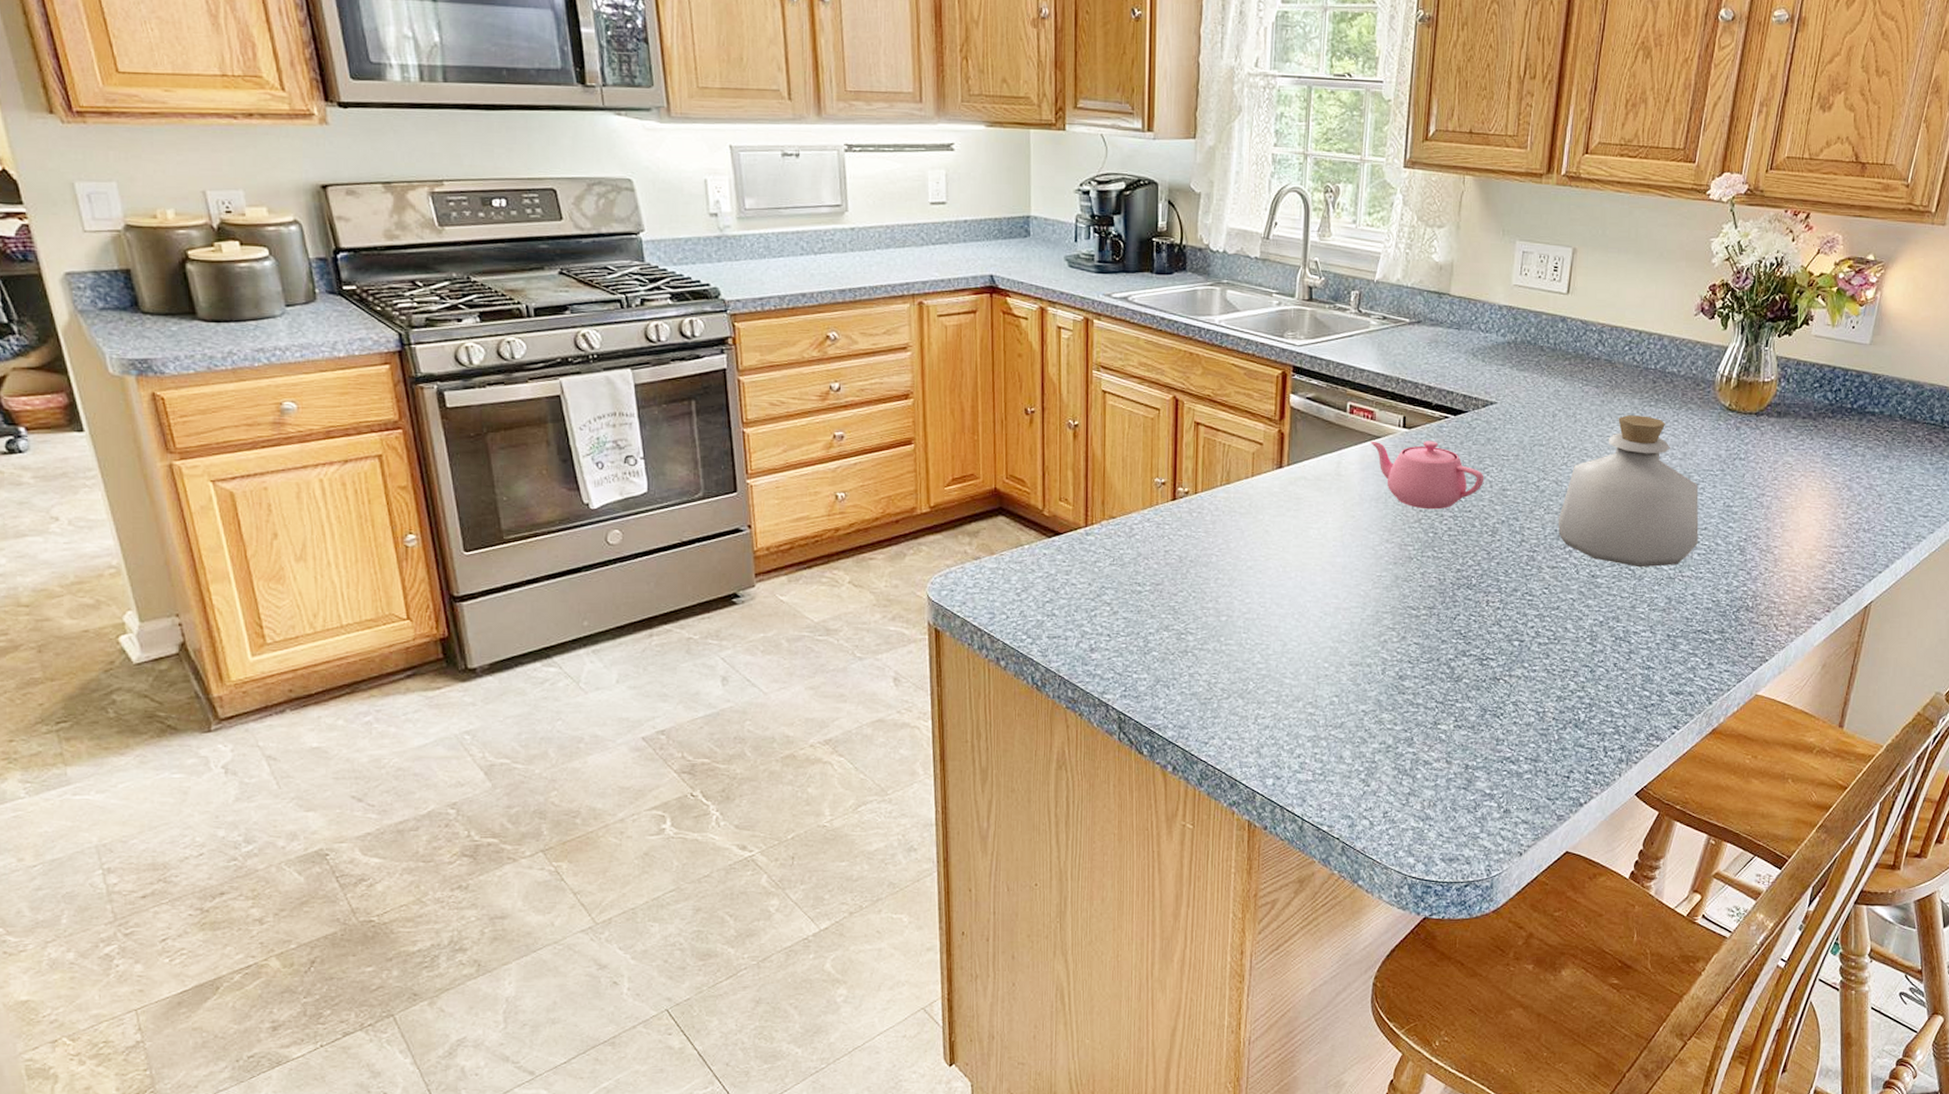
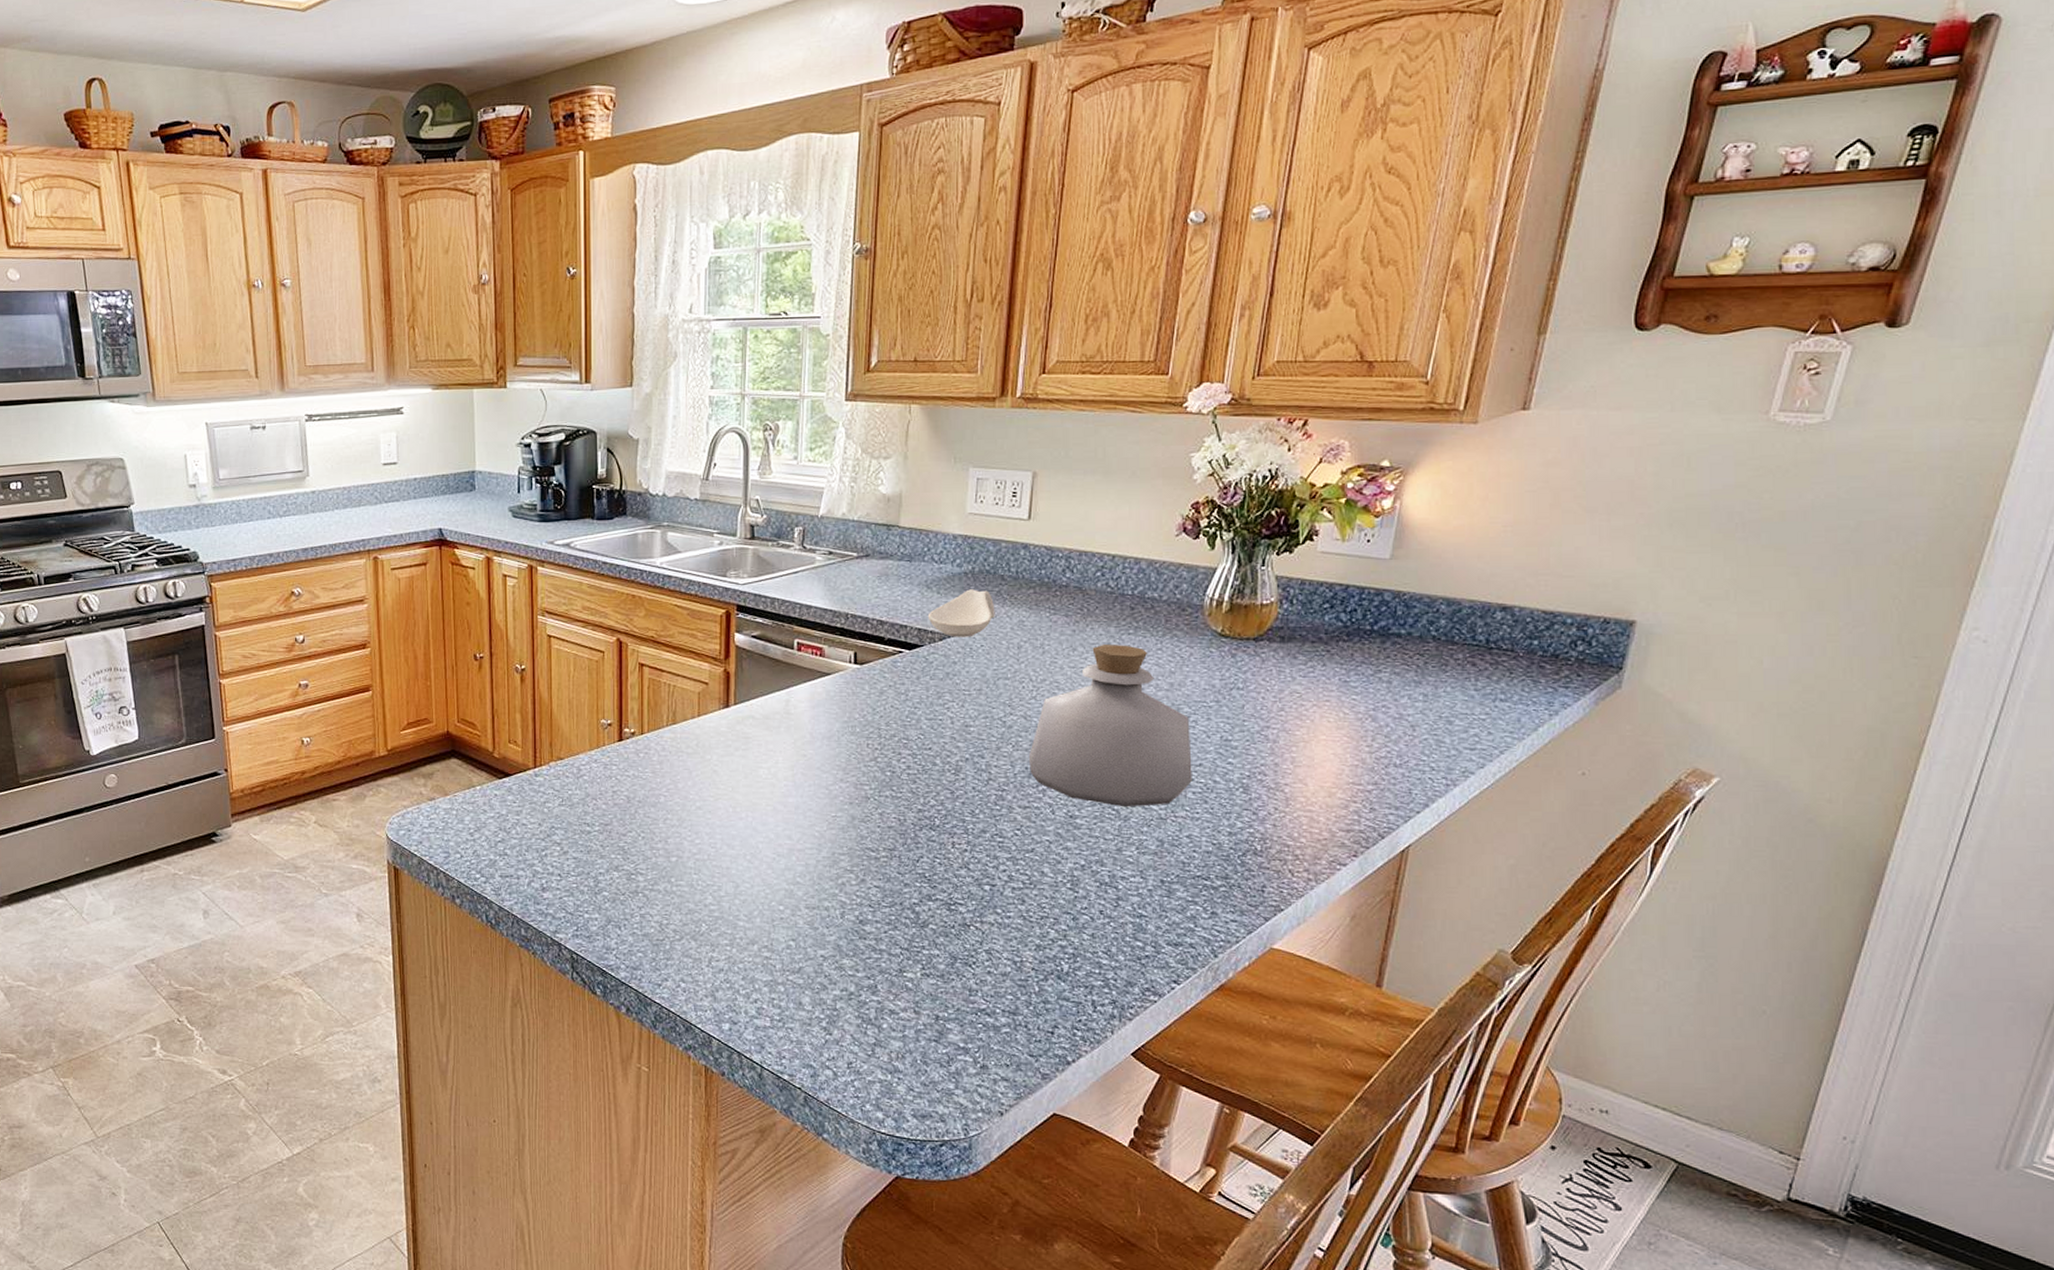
teapot: present [1370,440,1484,510] -> none [820,676,944,748]
spoon rest: none [1472,358,1534,405] -> present [927,589,995,637]

